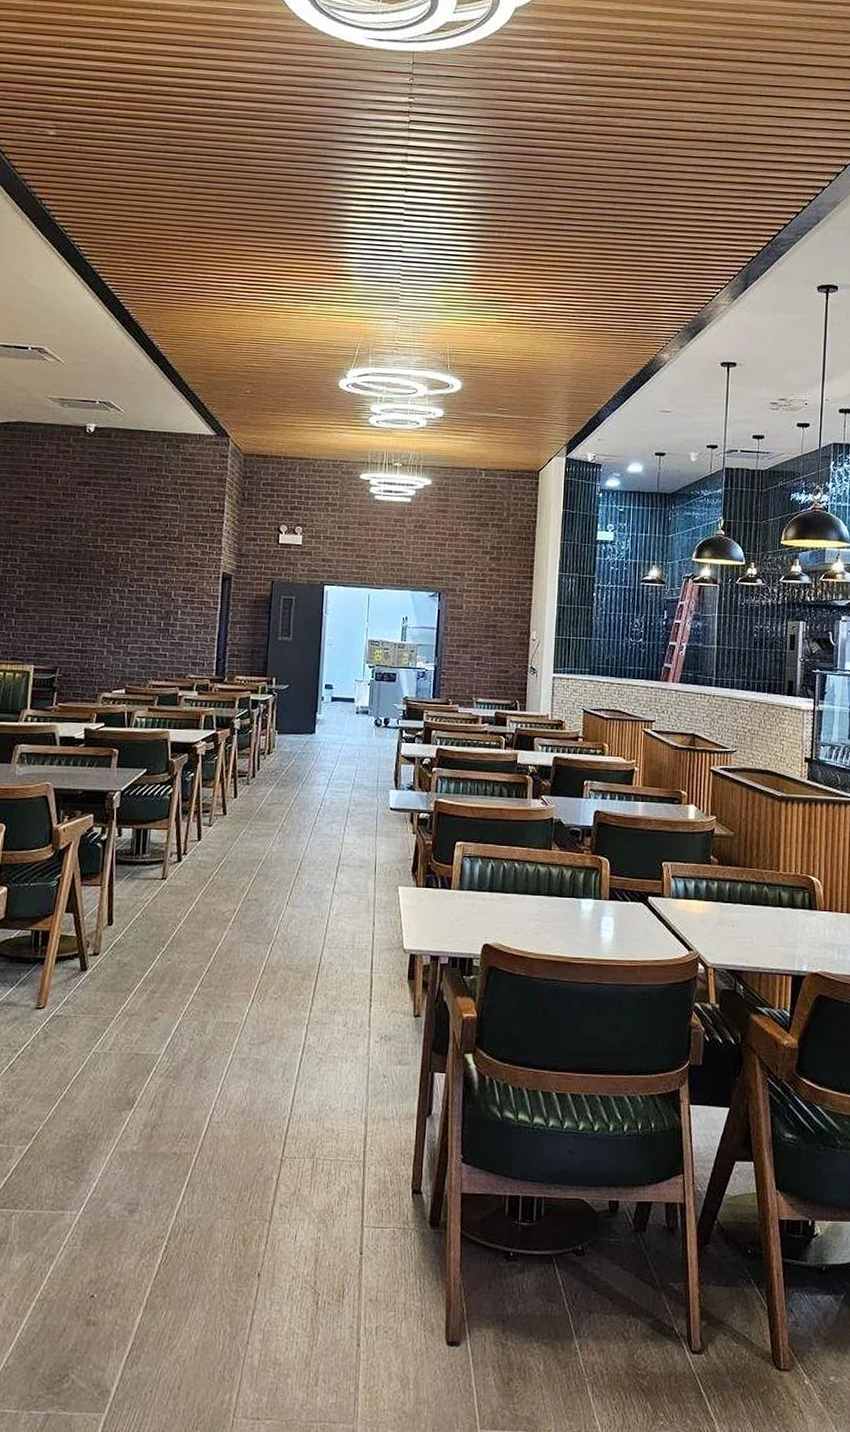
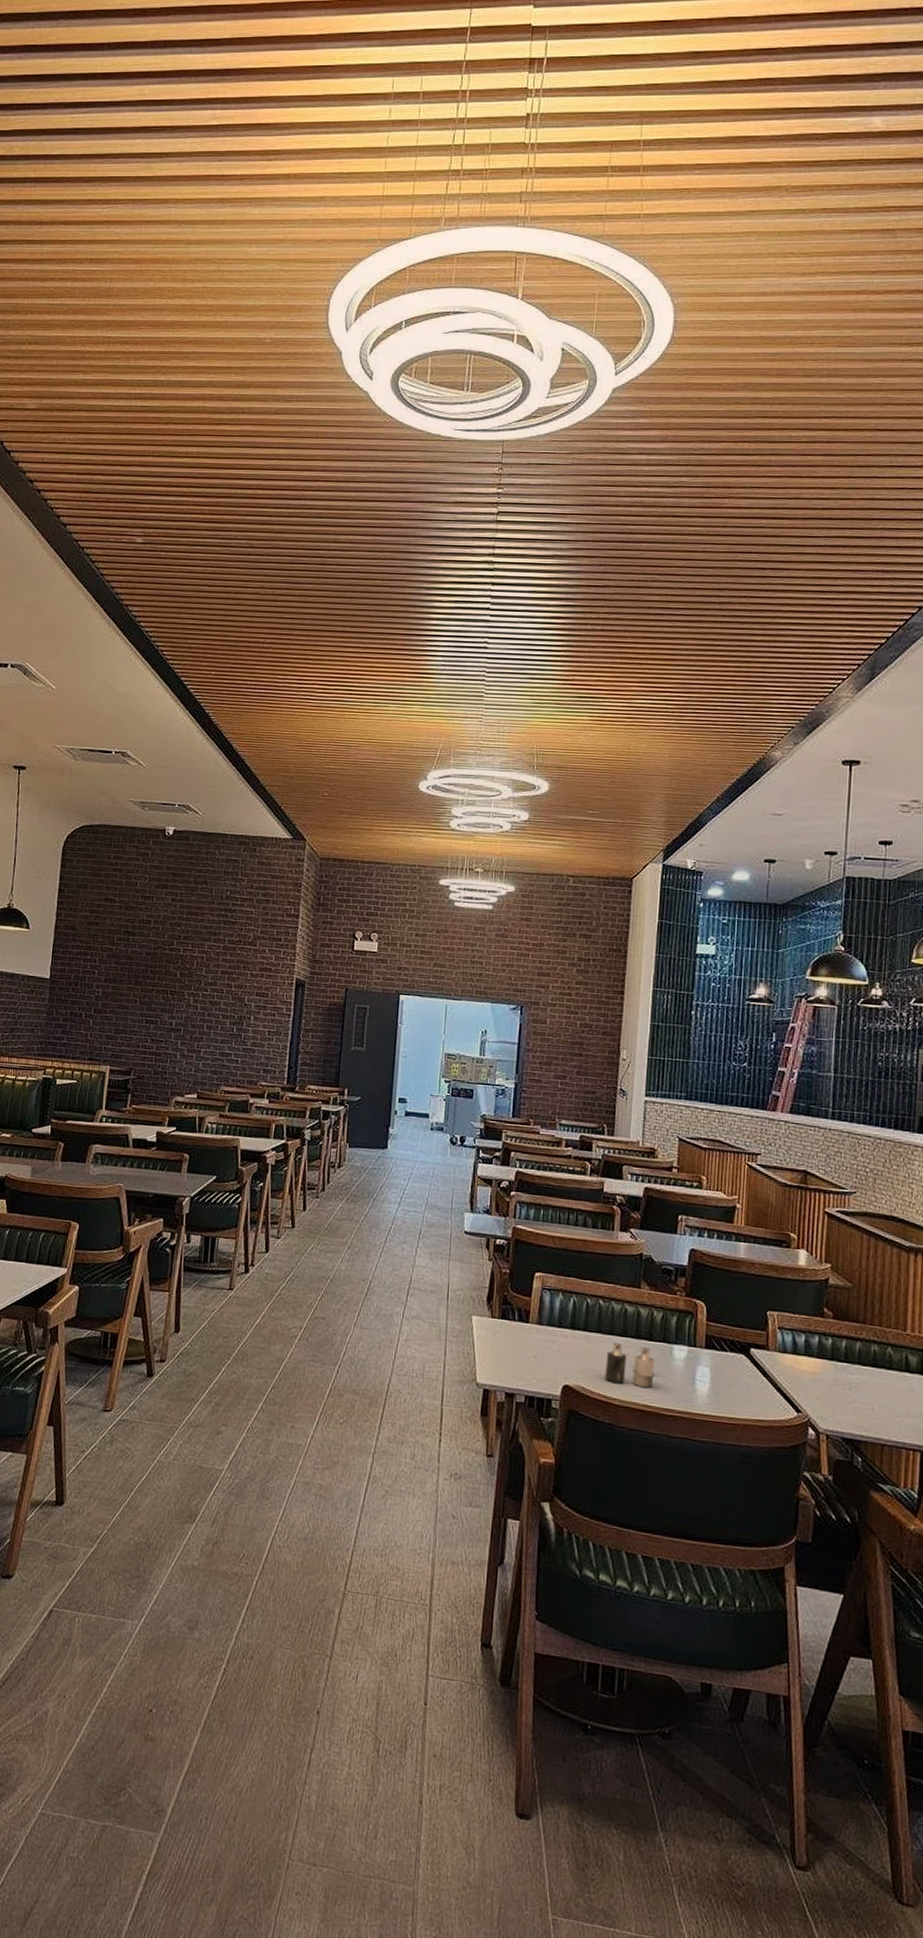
candle: none [521,901,566,940] -> present [605,1343,655,1388]

